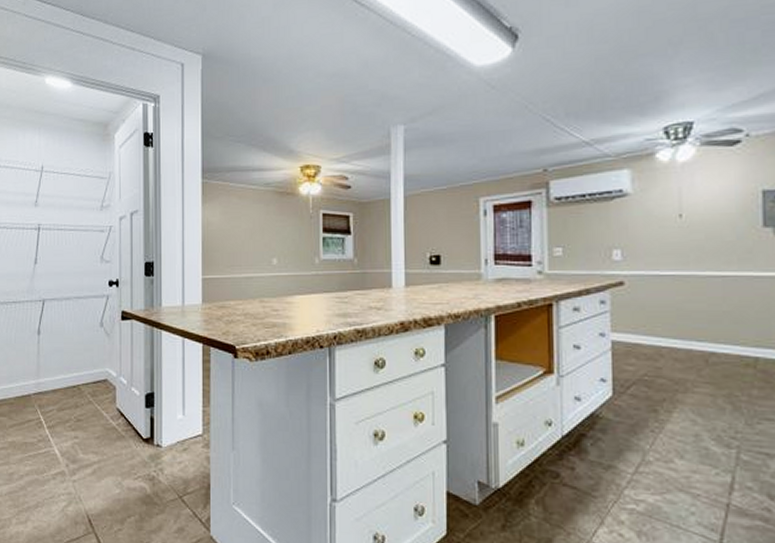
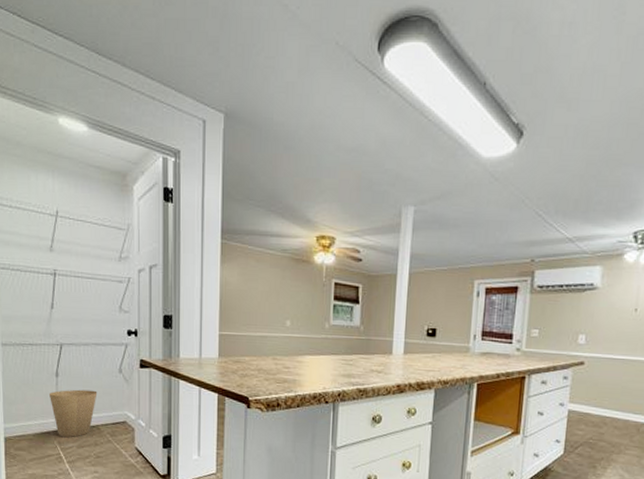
trash can: none [31,347,79,400] -> present [50,389,98,438]

